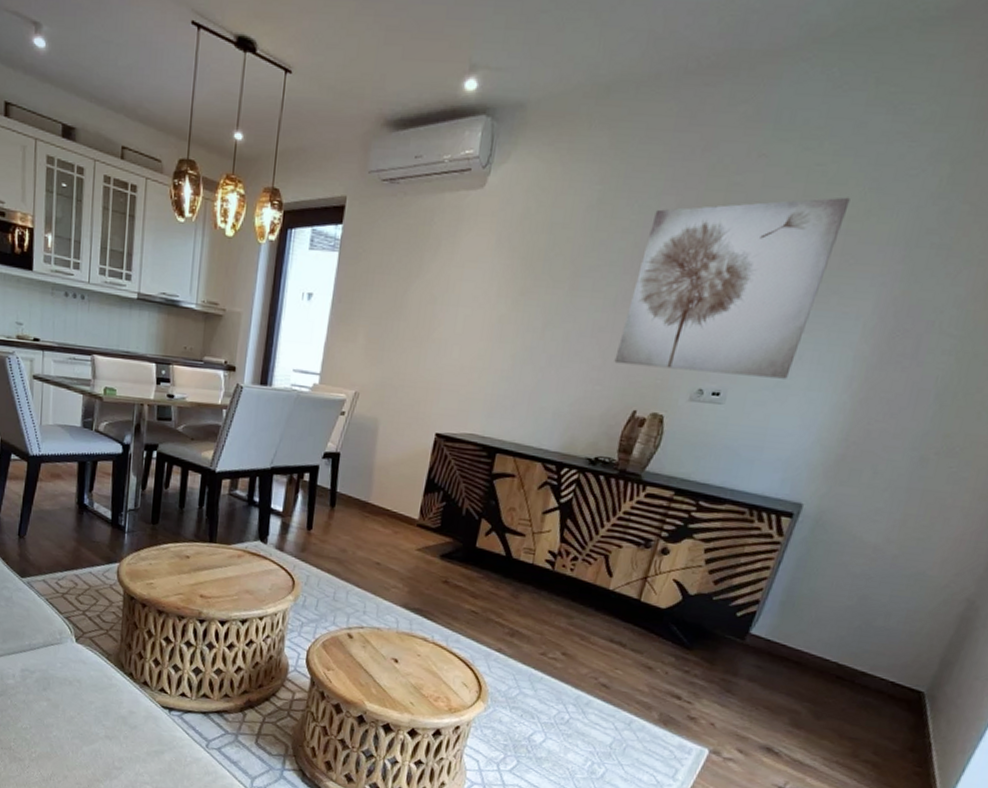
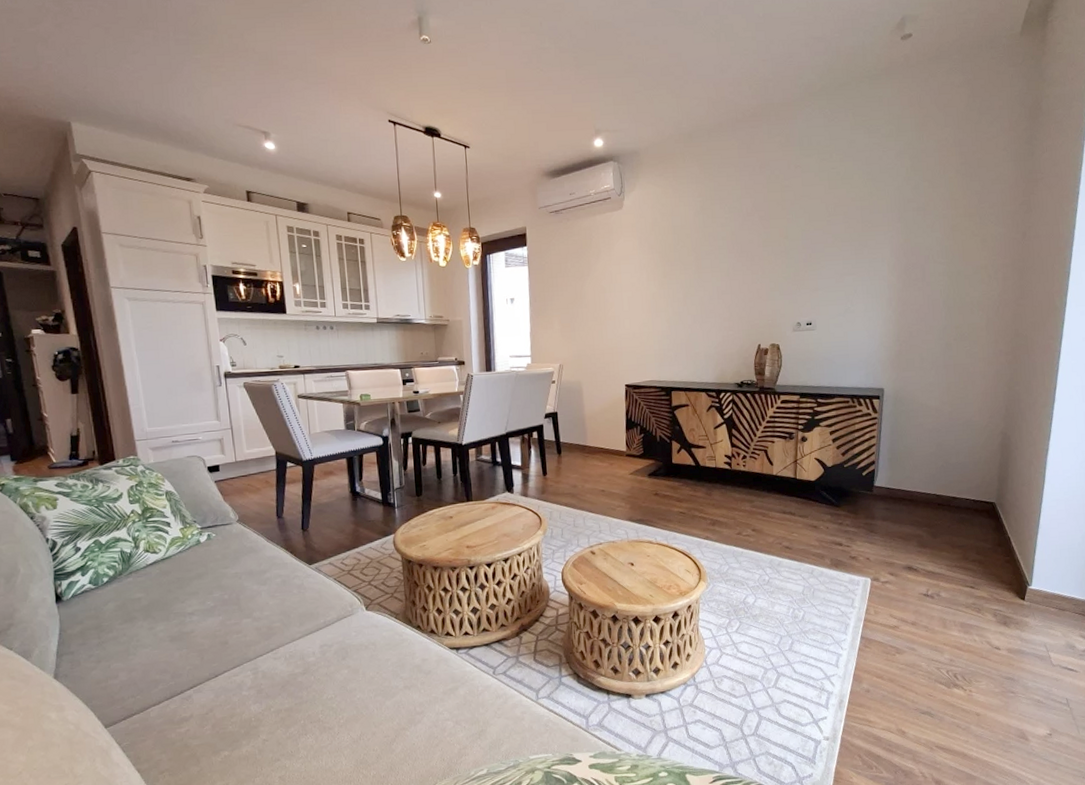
wall art: present [614,197,851,379] -> none [737,186,858,314]

